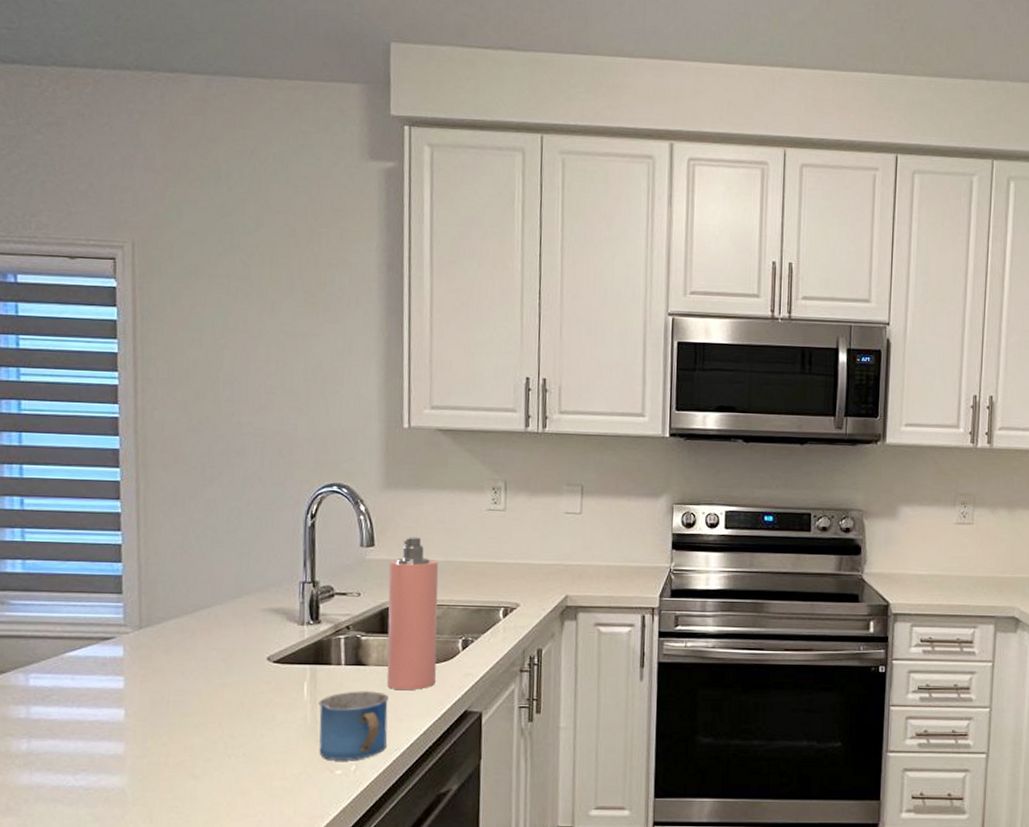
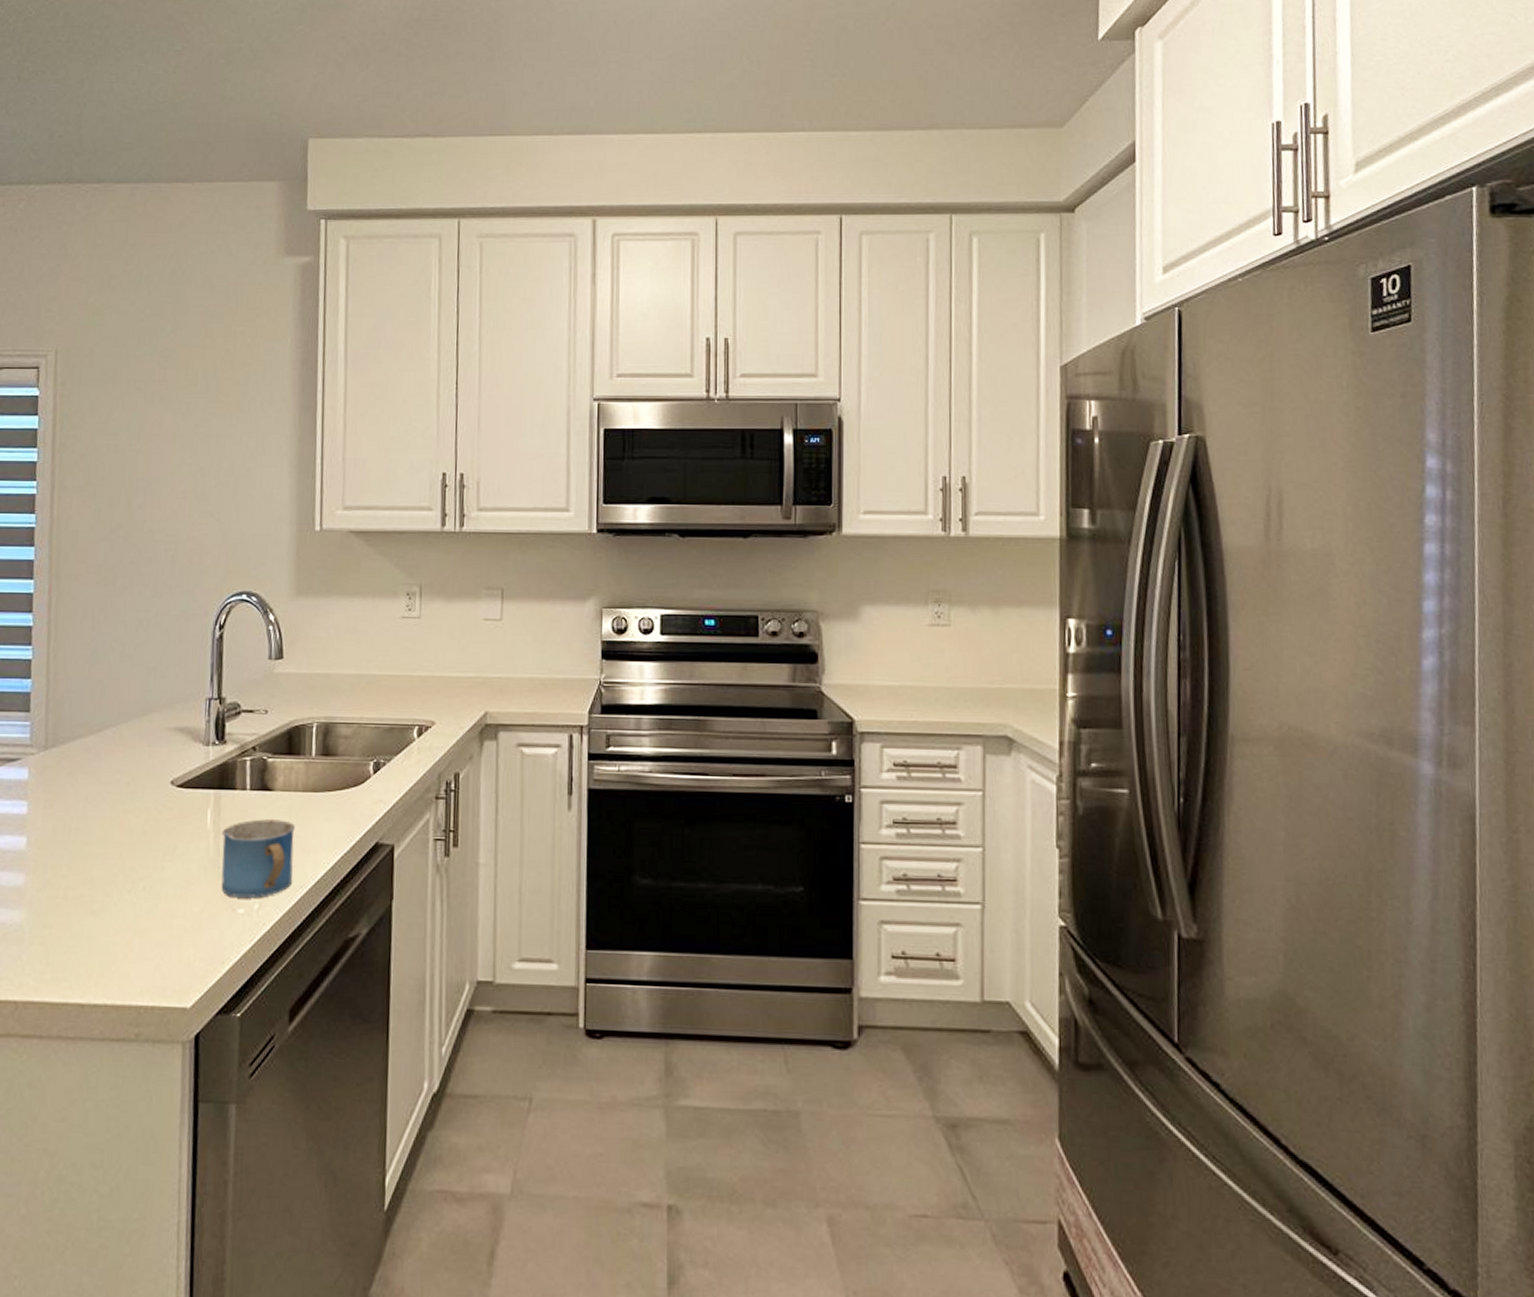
spray bottle: present [386,537,439,691] -> none [293,648,350,820]

